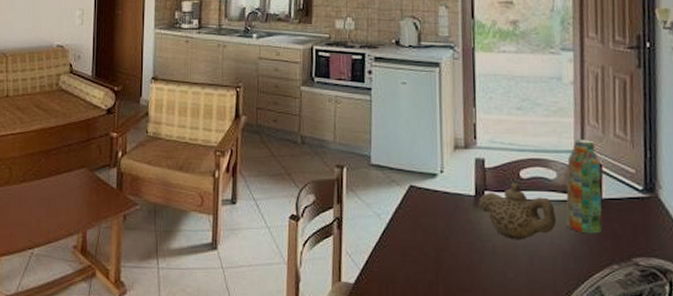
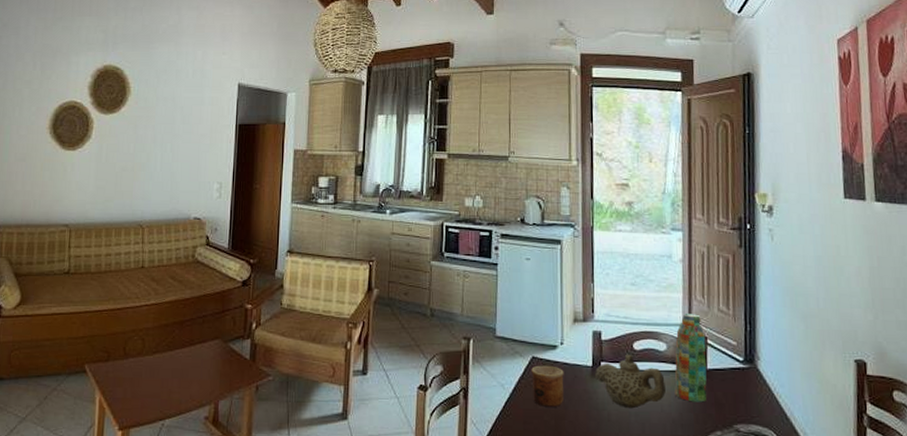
cup: none [409,194,445,238] -> present [531,365,564,407]

